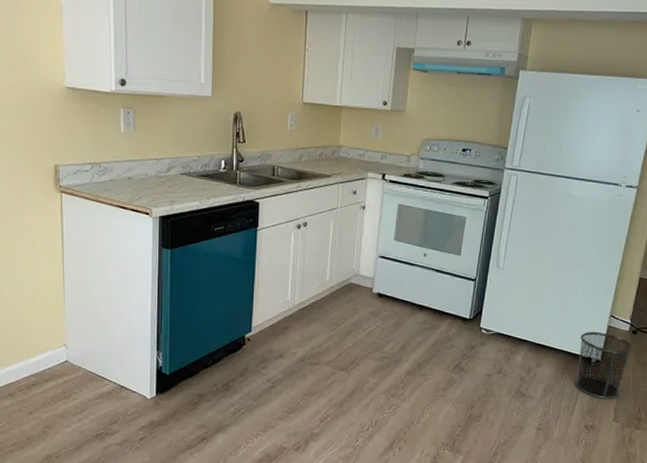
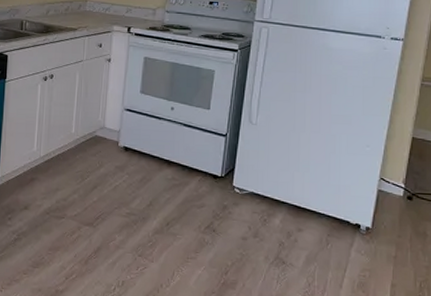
waste bin: present [575,332,633,399] -> none [343,195,409,273]

